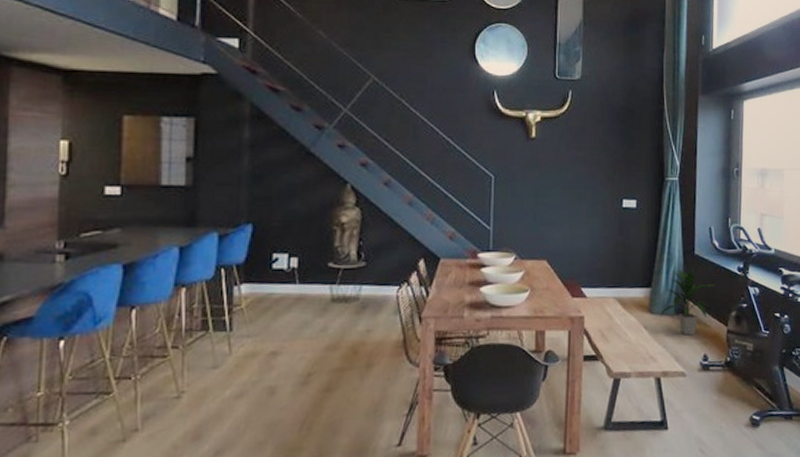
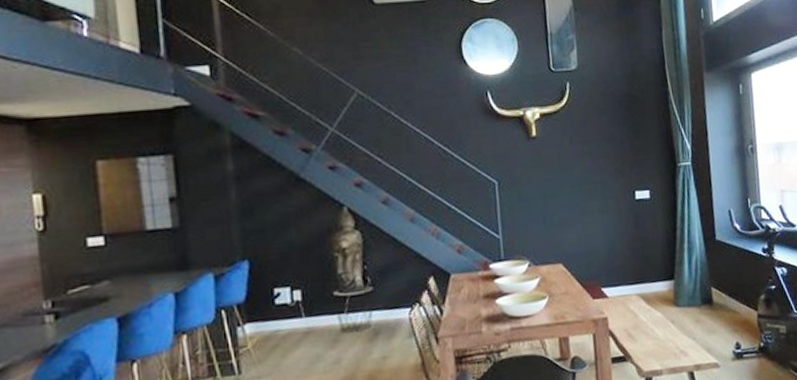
indoor plant: present [660,269,715,336] -> none [686,255,741,326]

